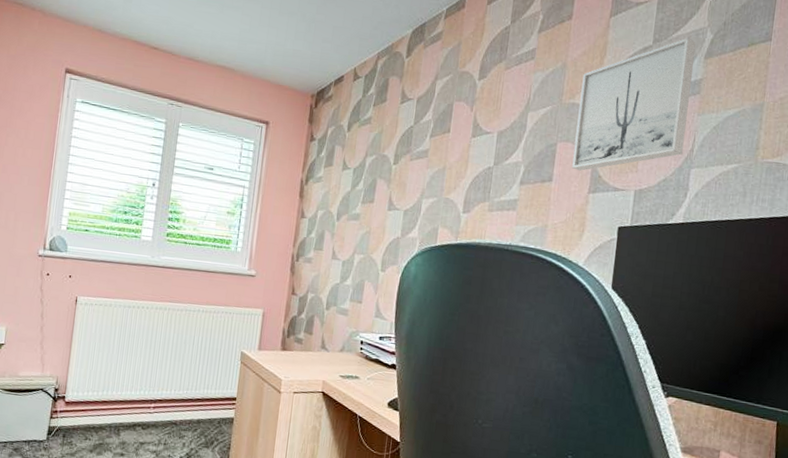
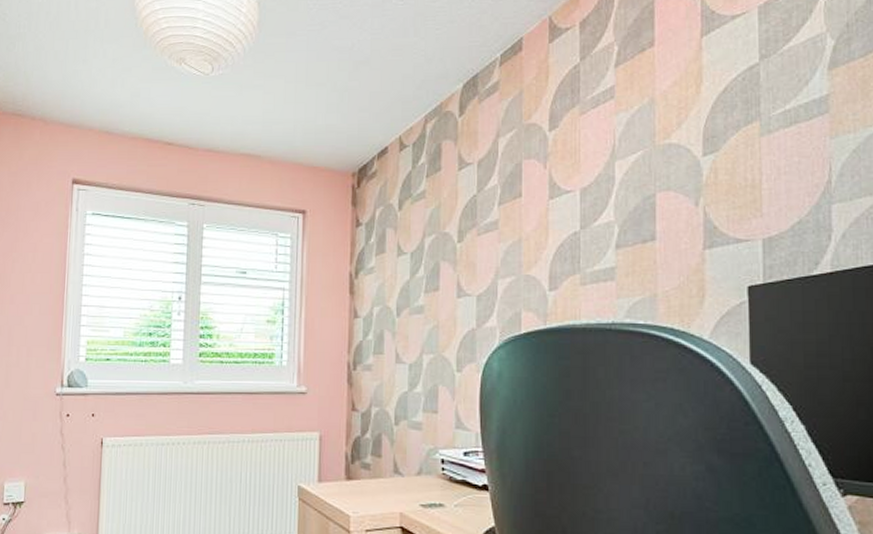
wall art: present [572,37,696,171] -> none [677,48,818,223]

